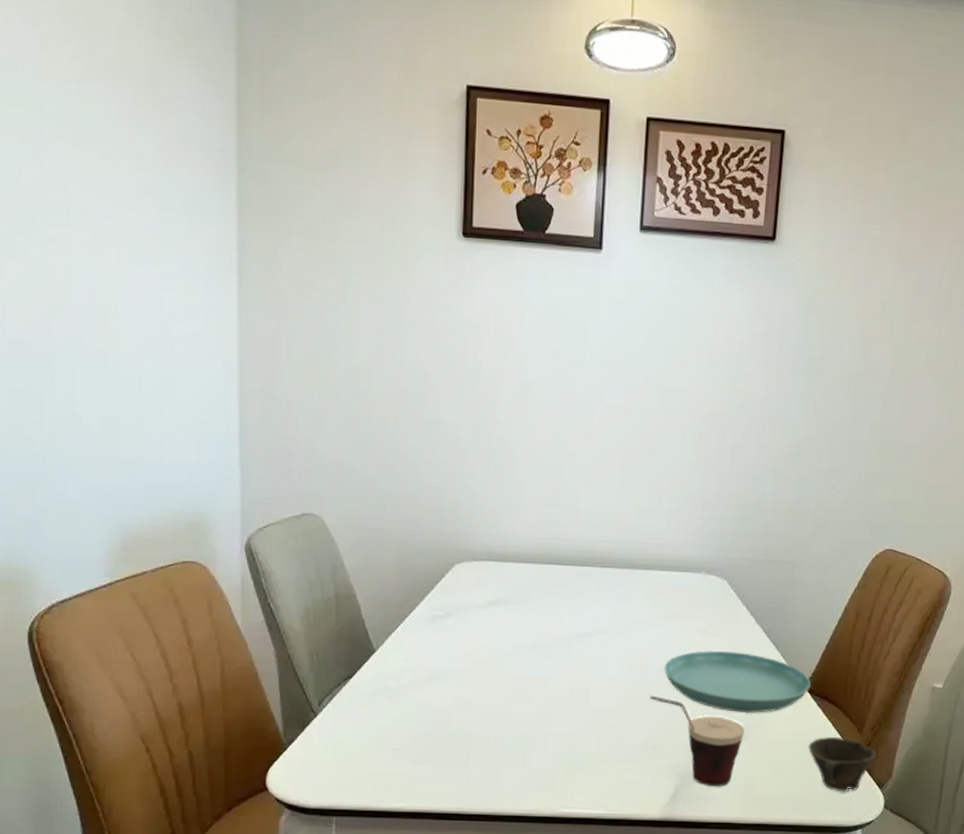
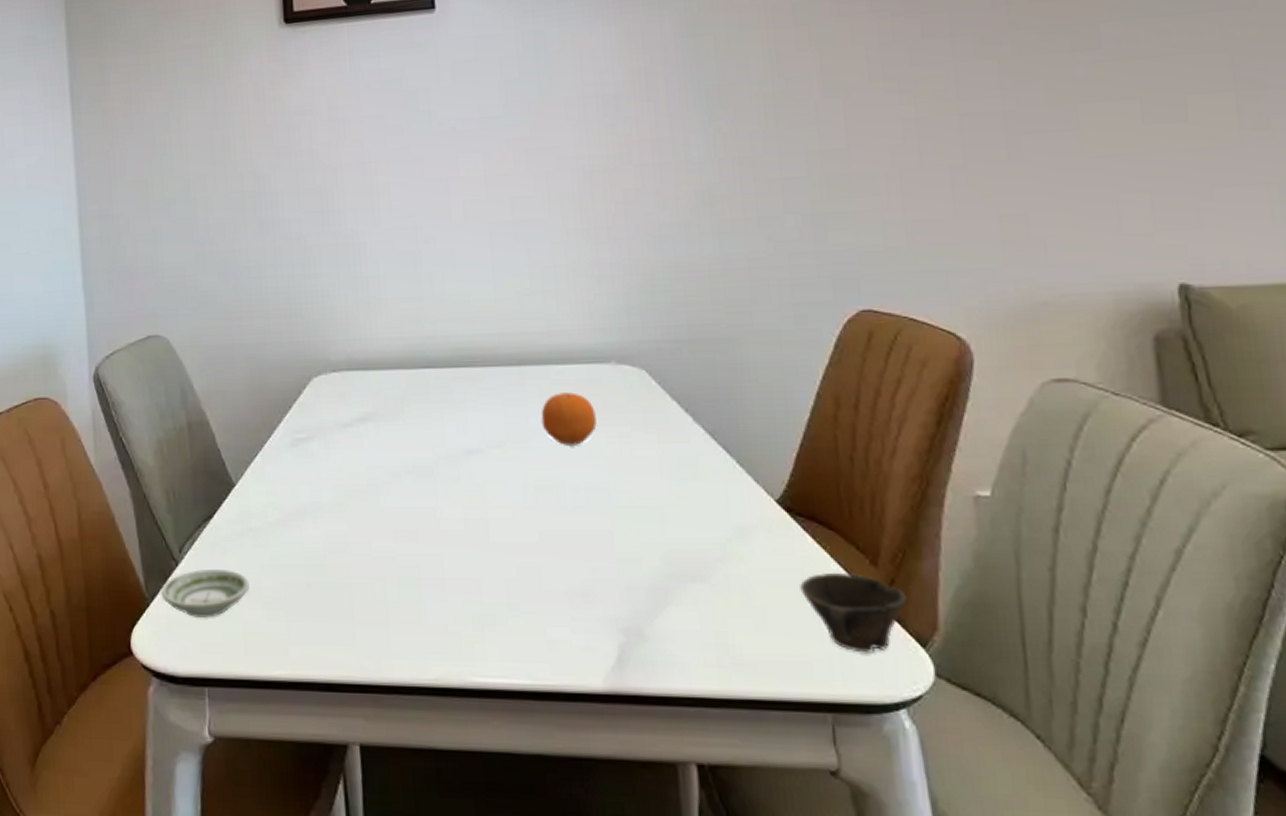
saucer: none [298,720,381,760] -> present [161,568,250,617]
fruit: none [642,593,685,635] -> present [541,392,597,445]
cup: present [650,695,745,787] -> none [567,524,704,647]
saucer: present [664,650,811,714] -> none [579,461,787,544]

